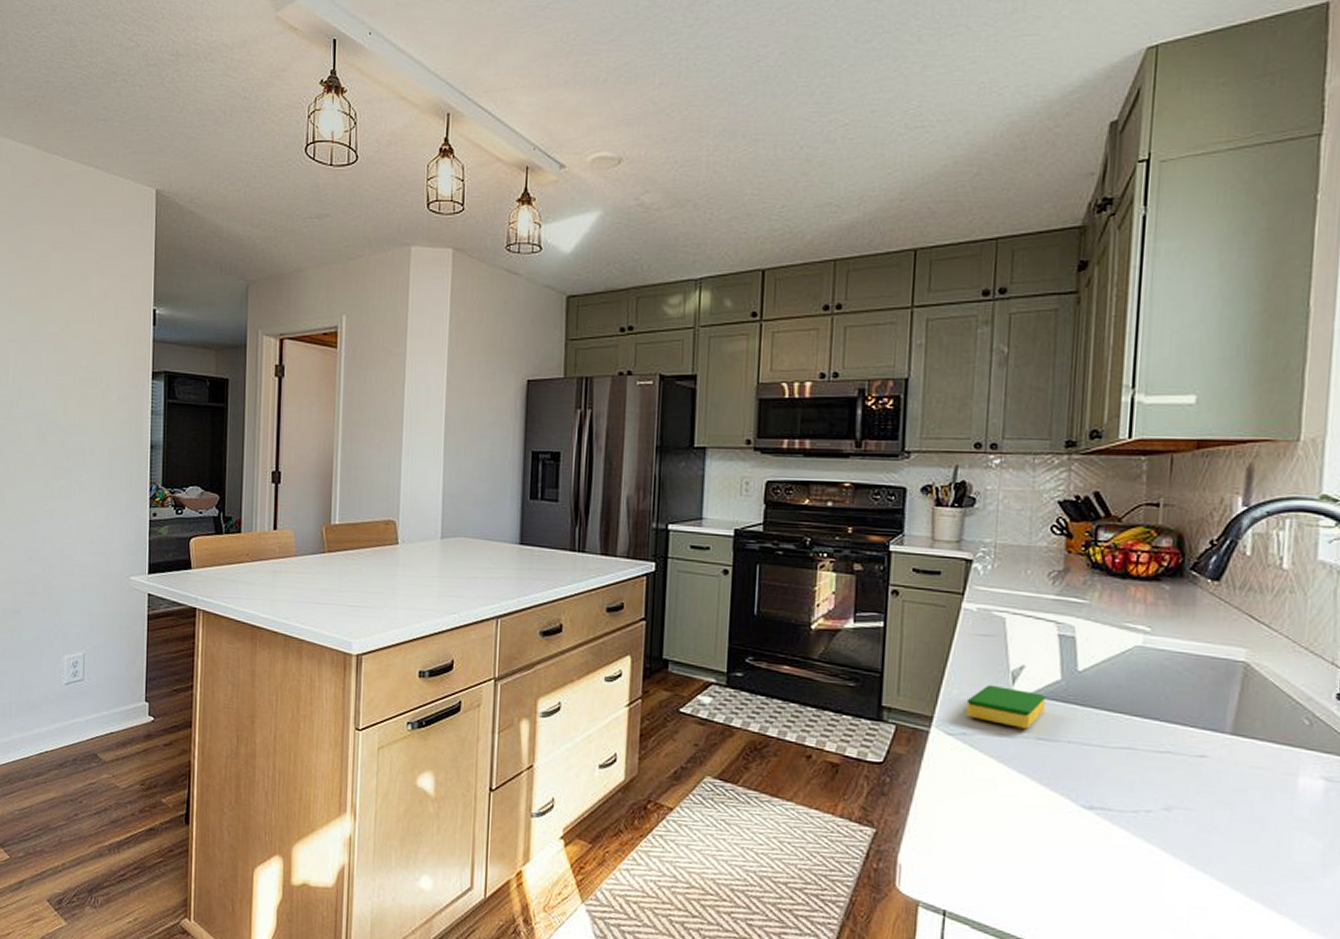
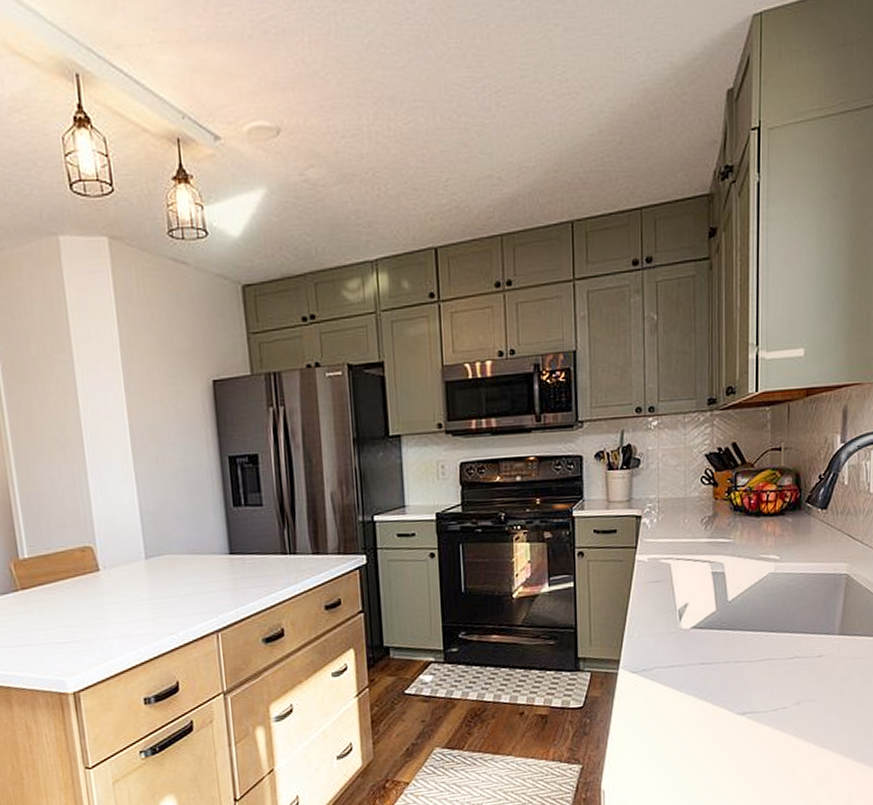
dish sponge: present [965,684,1046,728] -> none [645,624,706,657]

